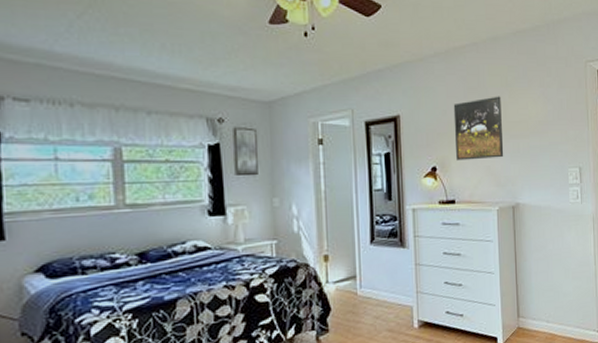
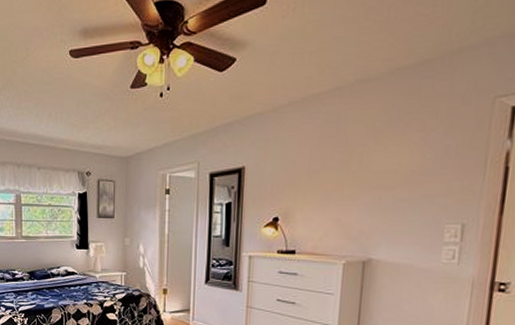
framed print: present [453,96,504,161] -> none [302,144,364,212]

